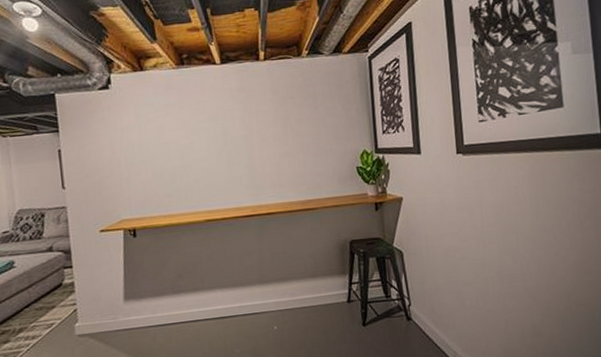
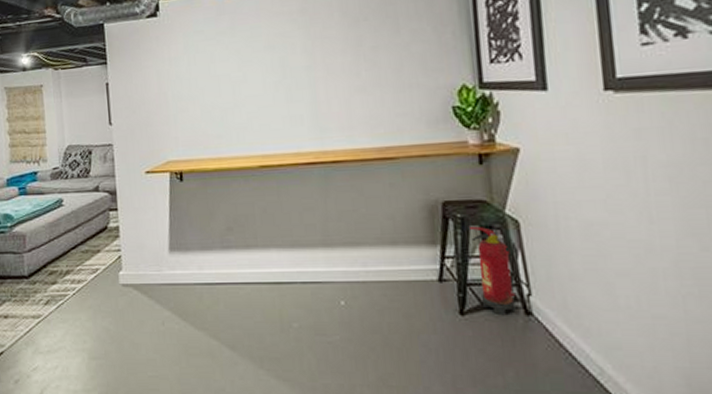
fire extinguisher: none [369,257,403,323] -> present [470,226,519,316]

